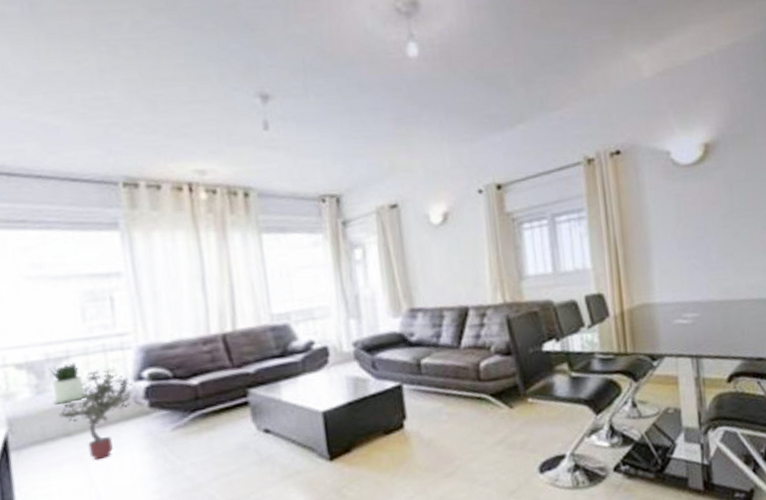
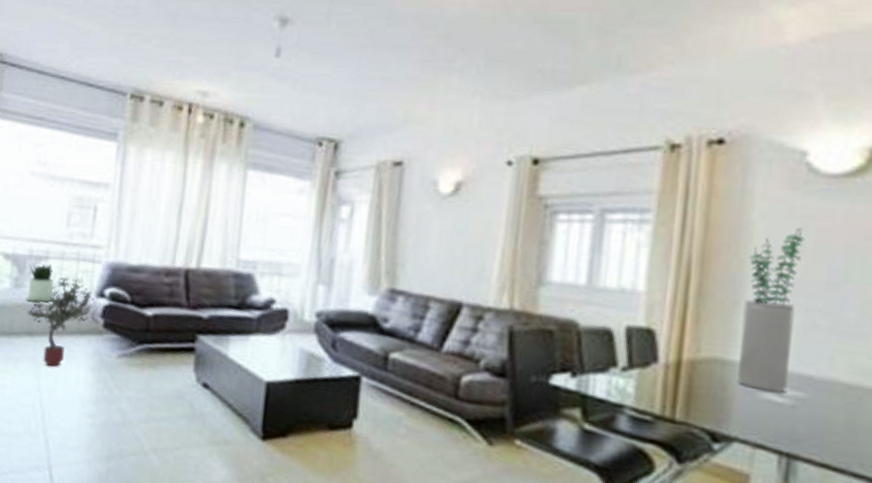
vase: none [650,204,688,319] -> present [737,227,805,394]

